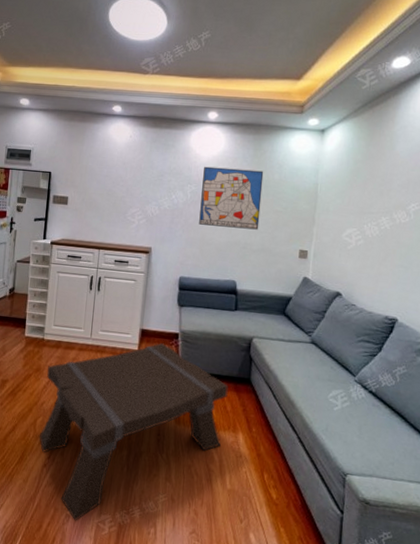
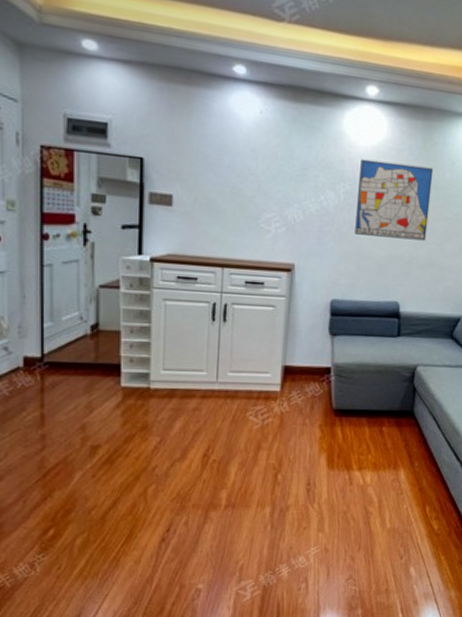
coffee table: present [39,343,228,521] -> none [152,381,389,594]

